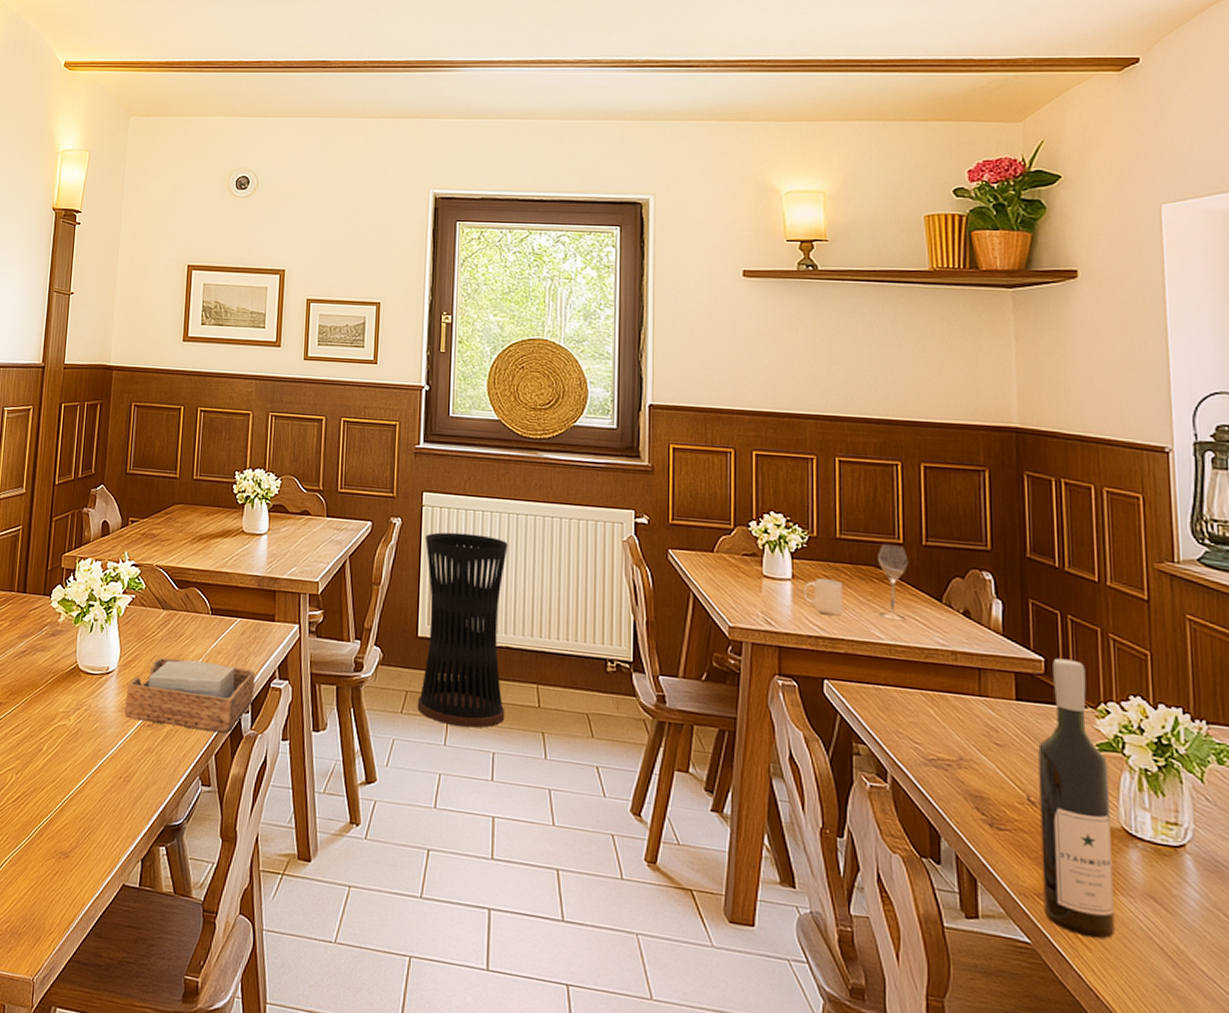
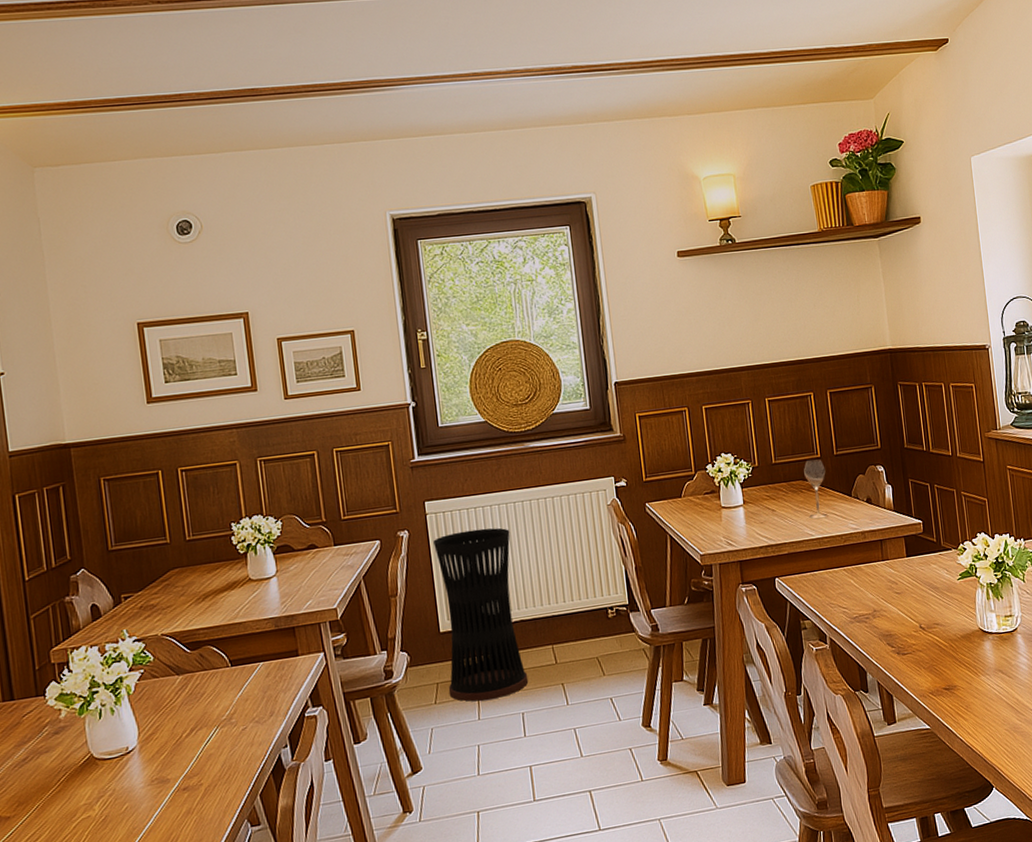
napkin holder: present [125,657,255,734] -> none [153,706,290,790]
cup: present [803,578,844,616] -> none [752,497,783,527]
bottle: present [1038,658,1115,939] -> none [923,517,980,712]

